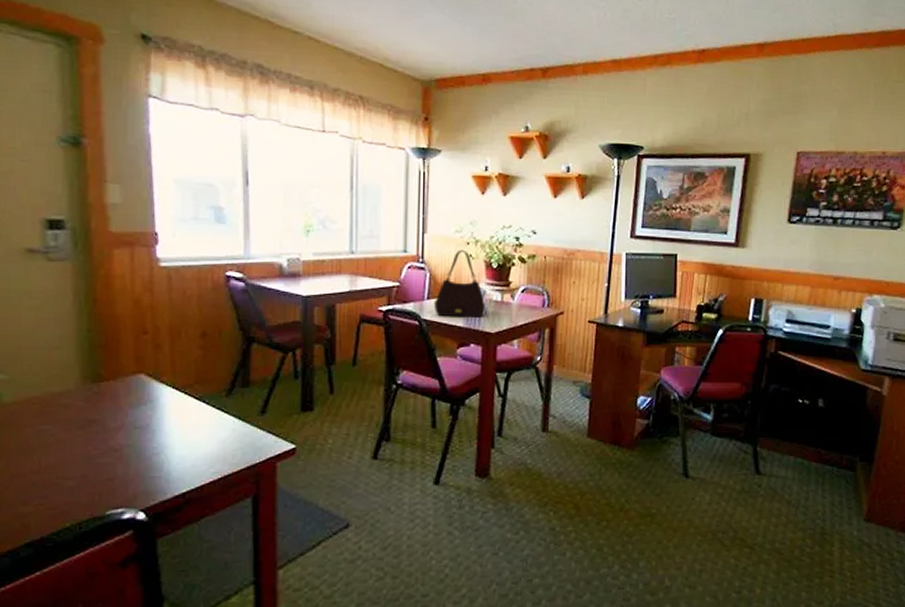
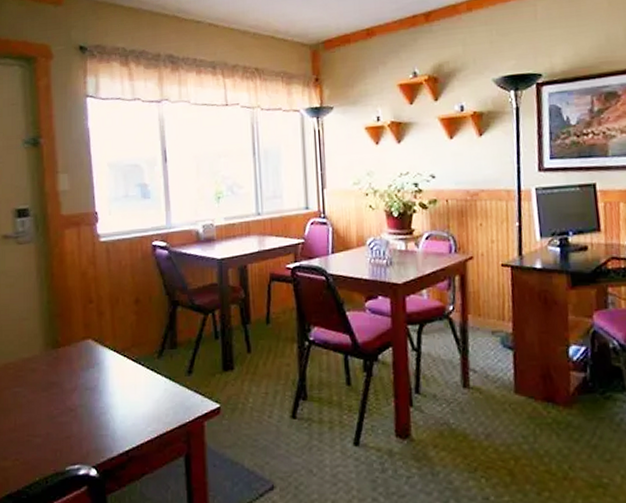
handbag: present [433,249,487,318] -> none [338,201,391,270]

